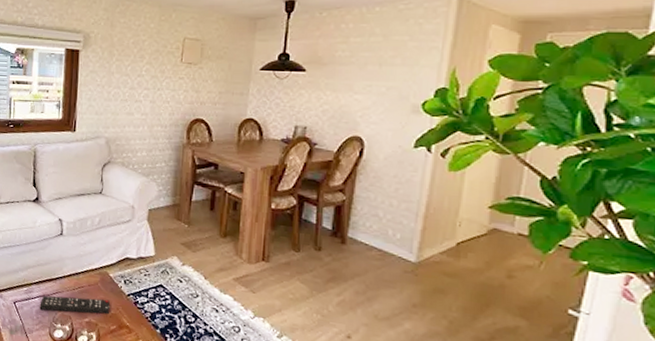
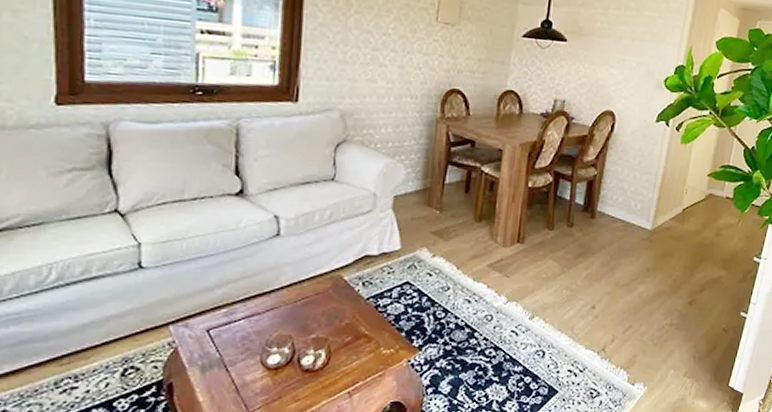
remote control: present [39,295,111,315] -> none [246,308,345,333]

